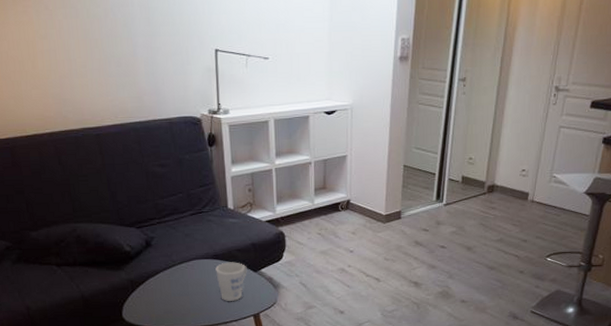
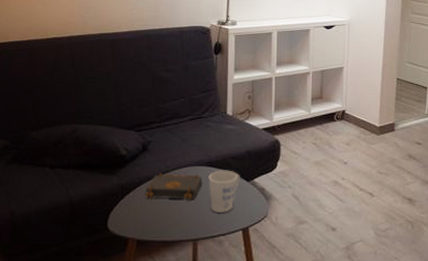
book: none [154,266,210,292] -> present [145,172,203,201]

